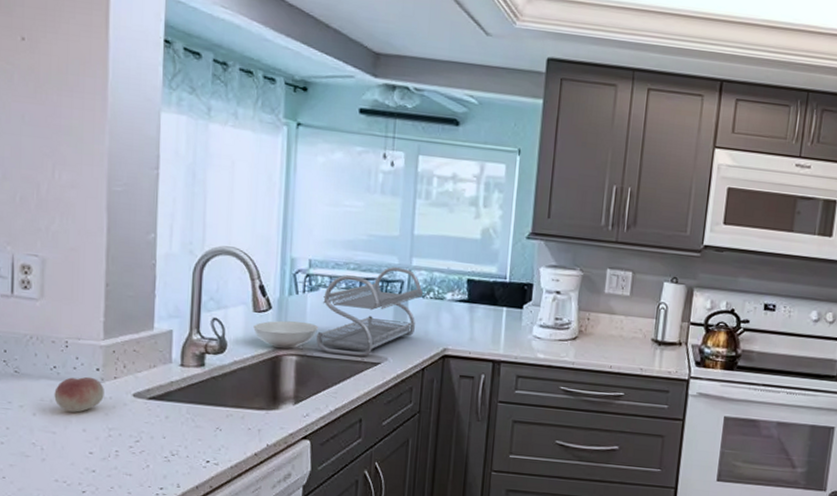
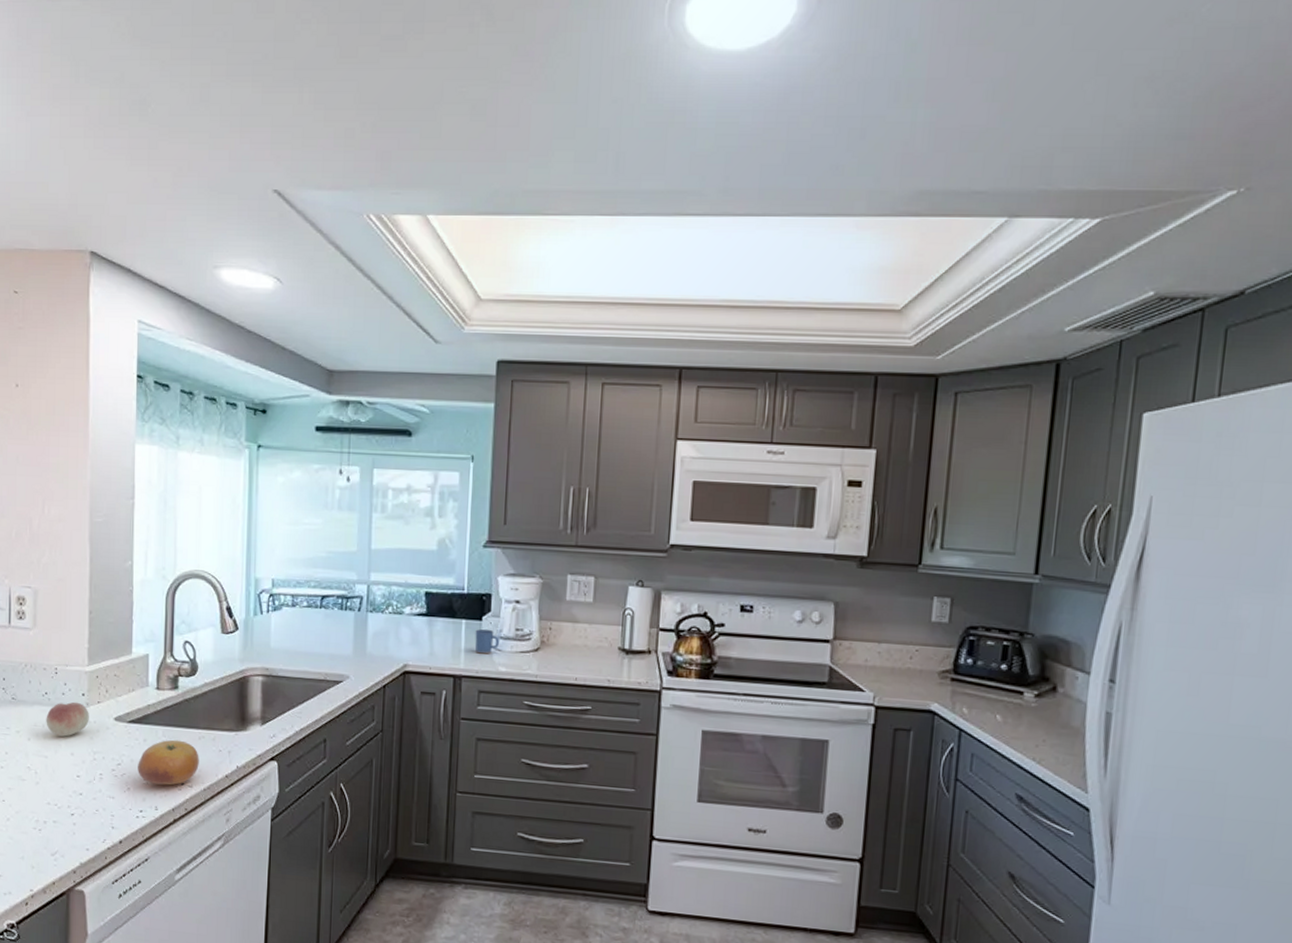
fruit: none [158,417,227,463] -> present [138,739,199,786]
bowl: present [253,320,319,349] -> none [222,641,283,669]
dish rack: present [316,267,423,357] -> none [280,583,382,675]
mug: none [514,317,540,341] -> present [474,628,500,654]

